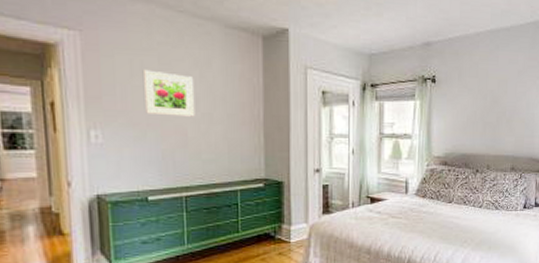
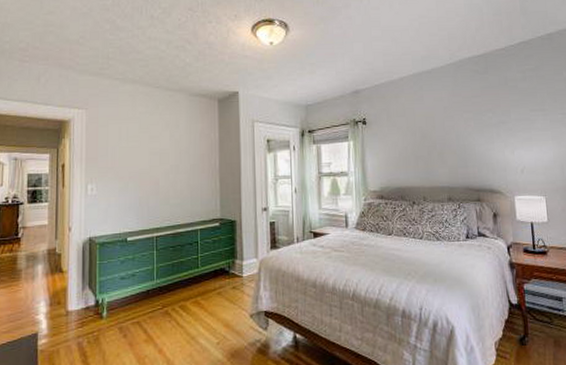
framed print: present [142,69,195,117] -> none [127,134,166,169]

